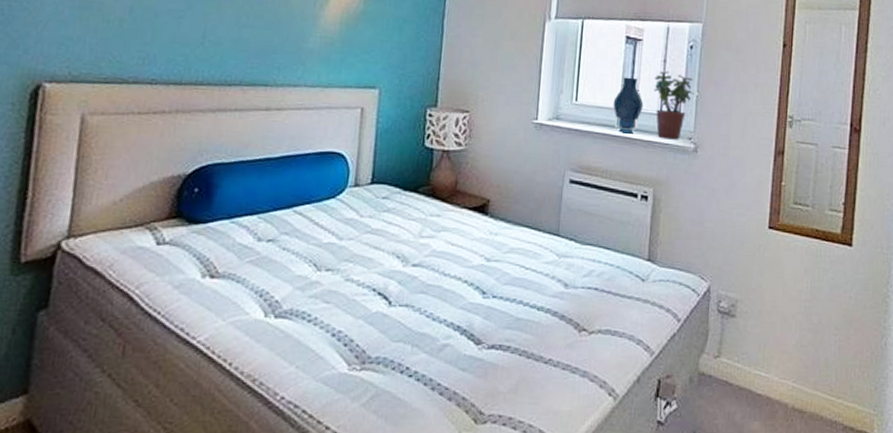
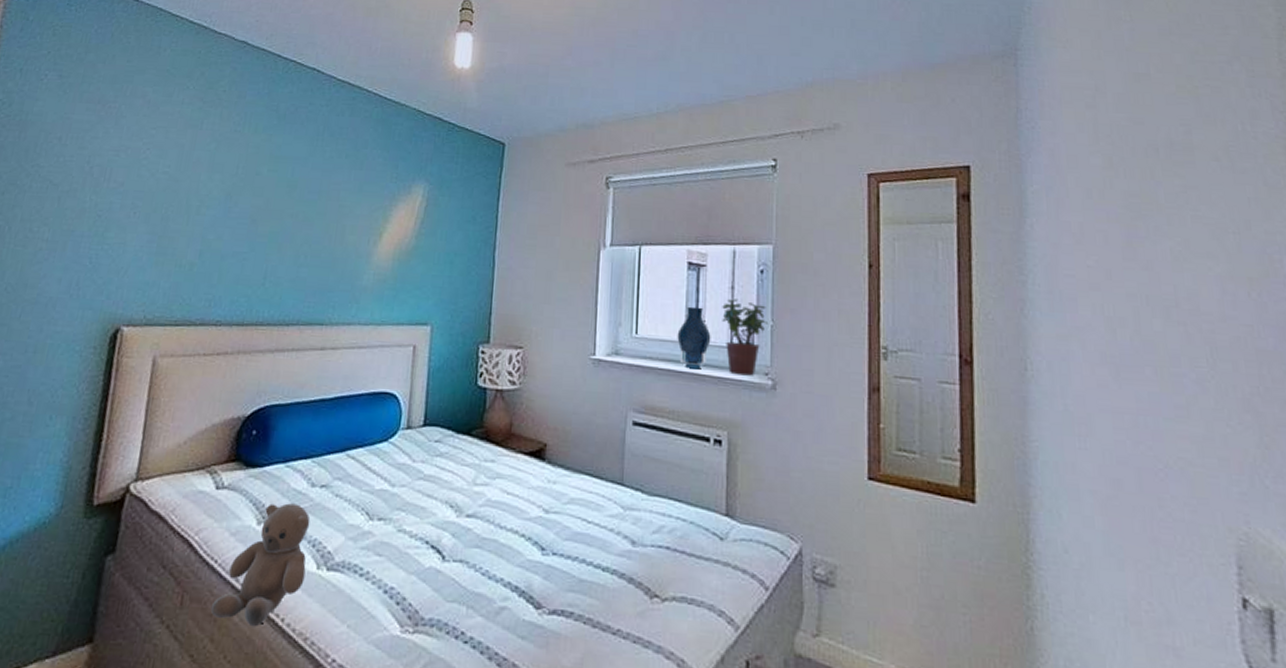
teddy bear: none [154,257,257,372] -> present [210,503,311,627]

